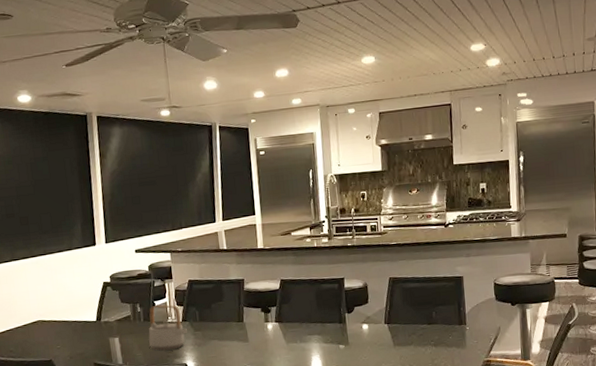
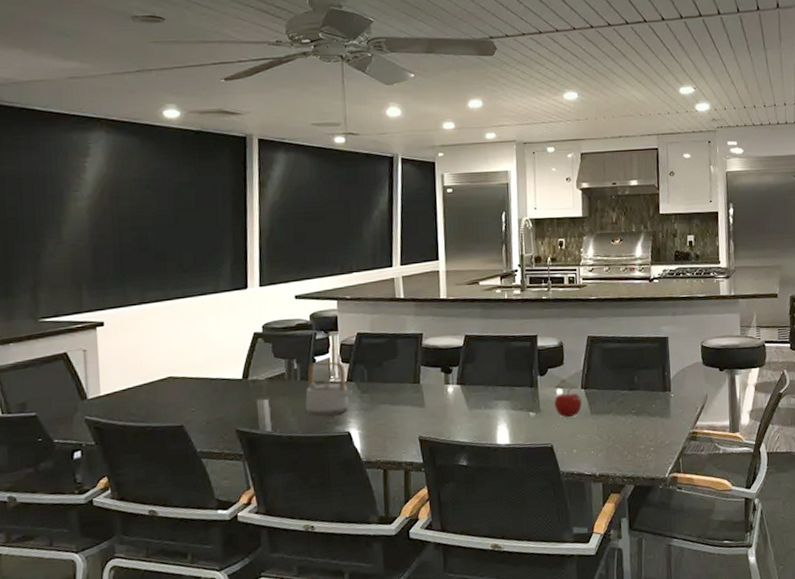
fruit: none [361,324,386,350] -> present [554,389,582,418]

